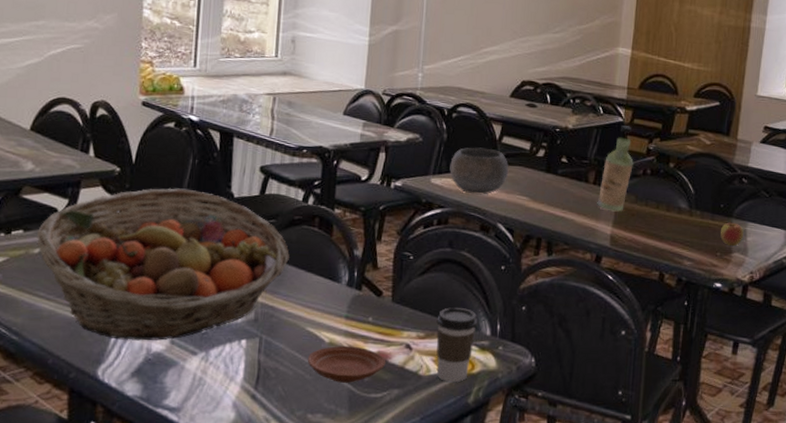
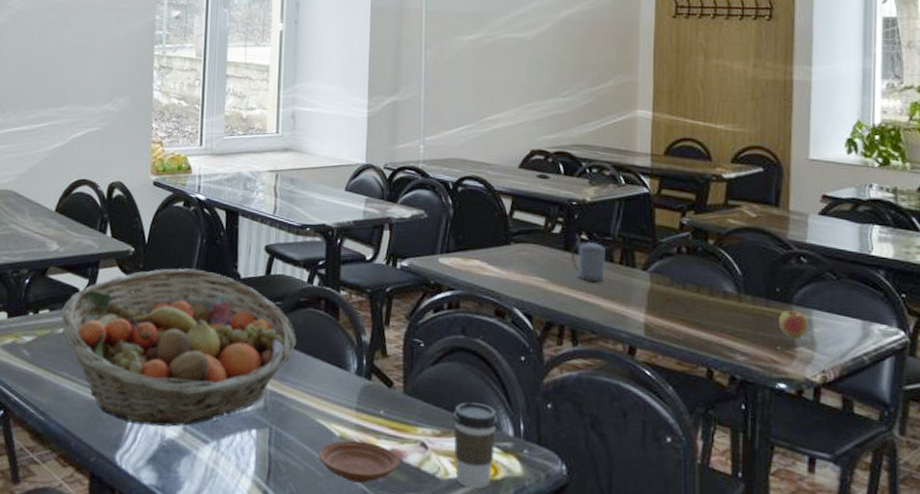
bowl: present [449,147,509,195] -> none [458,223,523,276]
beer stein: none [552,157,582,200] -> present [572,234,605,282]
bottle: present [597,125,634,212] -> none [625,197,665,296]

